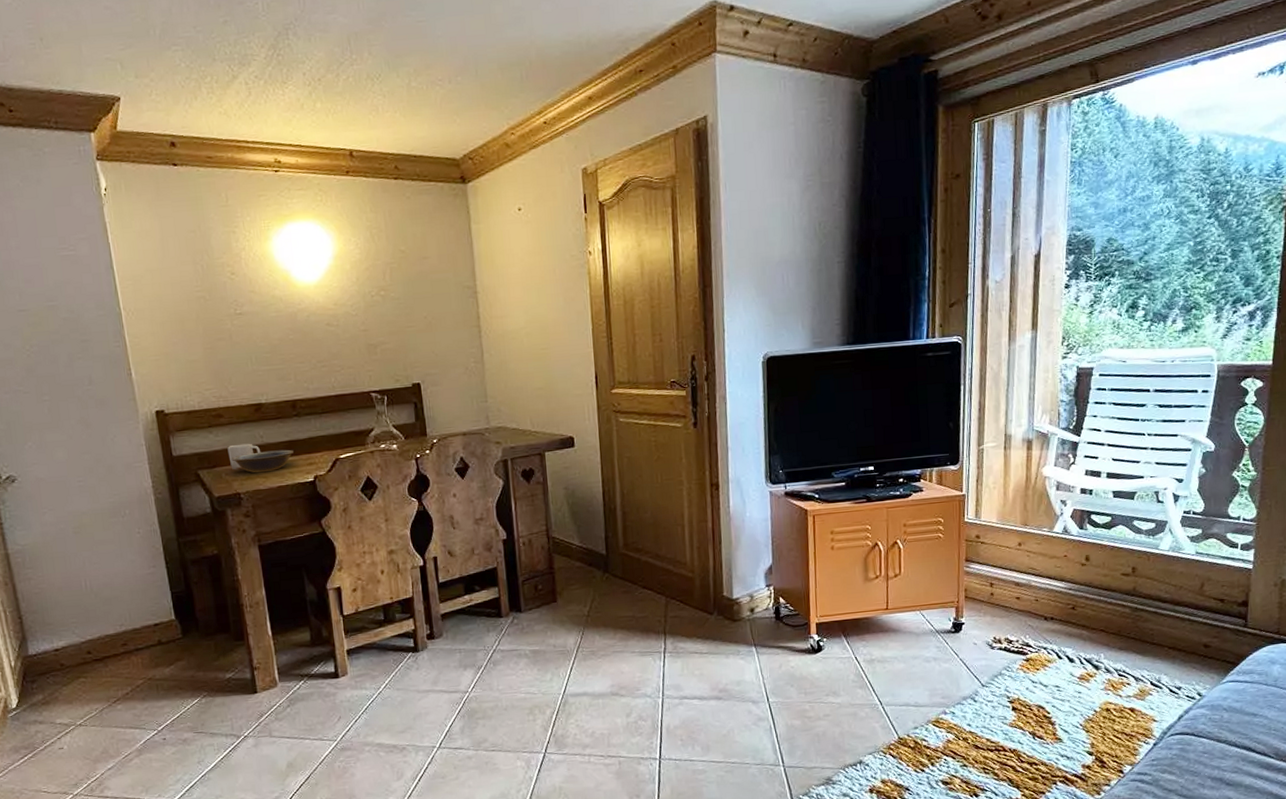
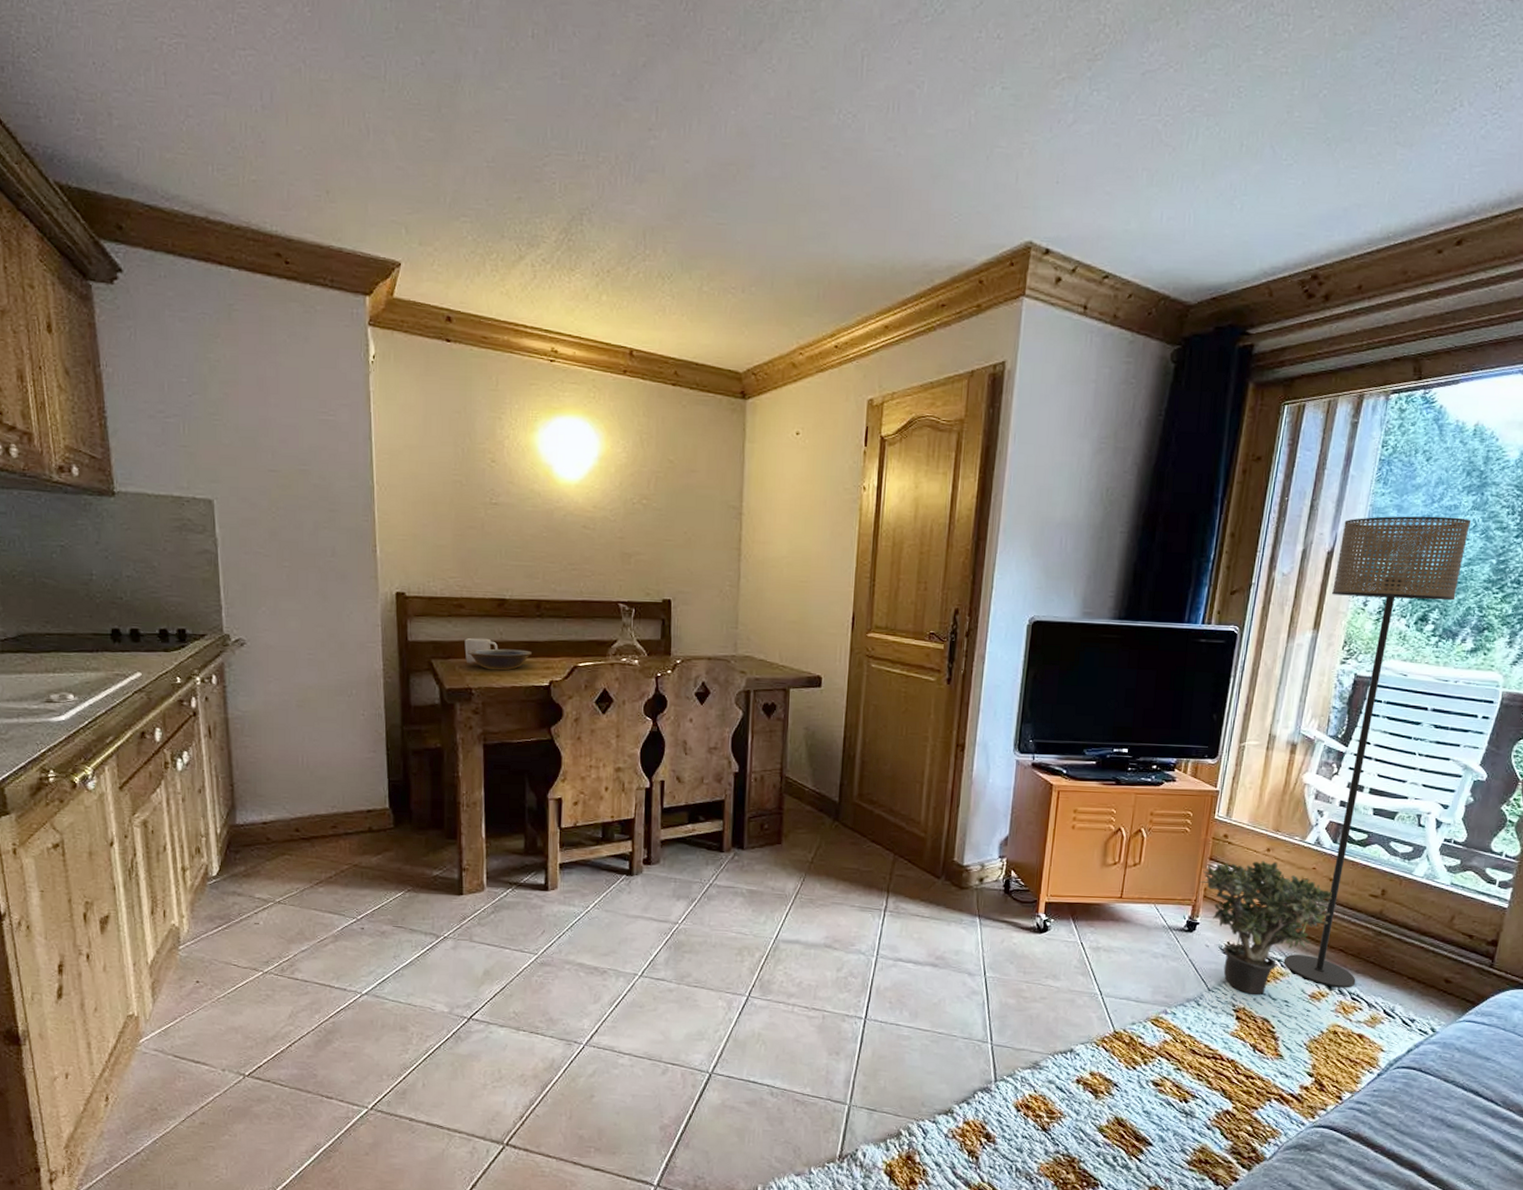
potted plant: none [959,555,1087,684] -> present [1199,861,1332,995]
floor lamp: none [1044,206,1165,667] -> present [1283,516,1472,988]

